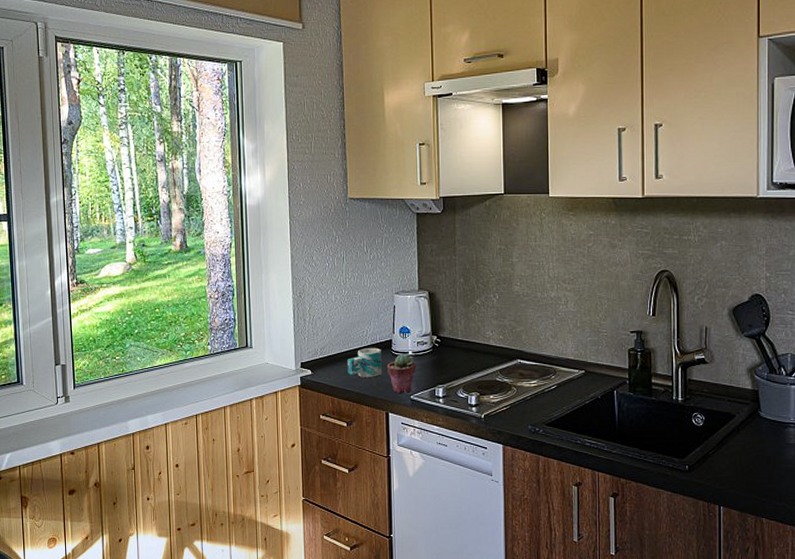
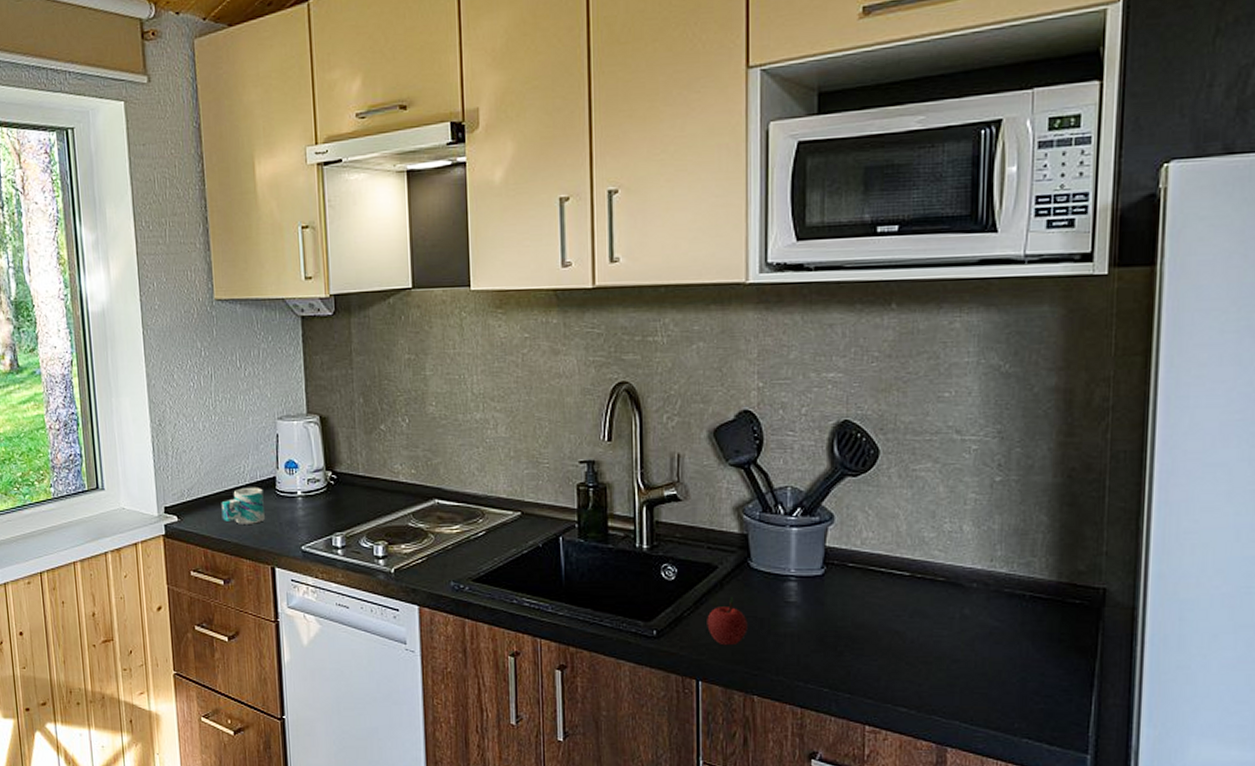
potted succulent: present [387,353,416,393] -> none [271,493,307,543]
apple: none [727,439,758,478] -> present [707,596,748,646]

